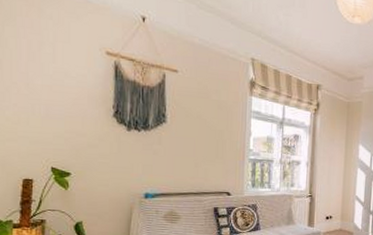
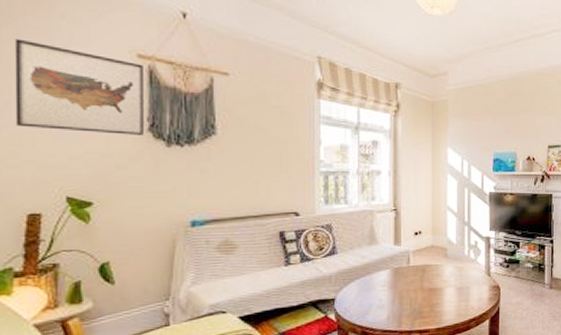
wall art: none [14,35,110,120] -> present [14,38,143,135]

